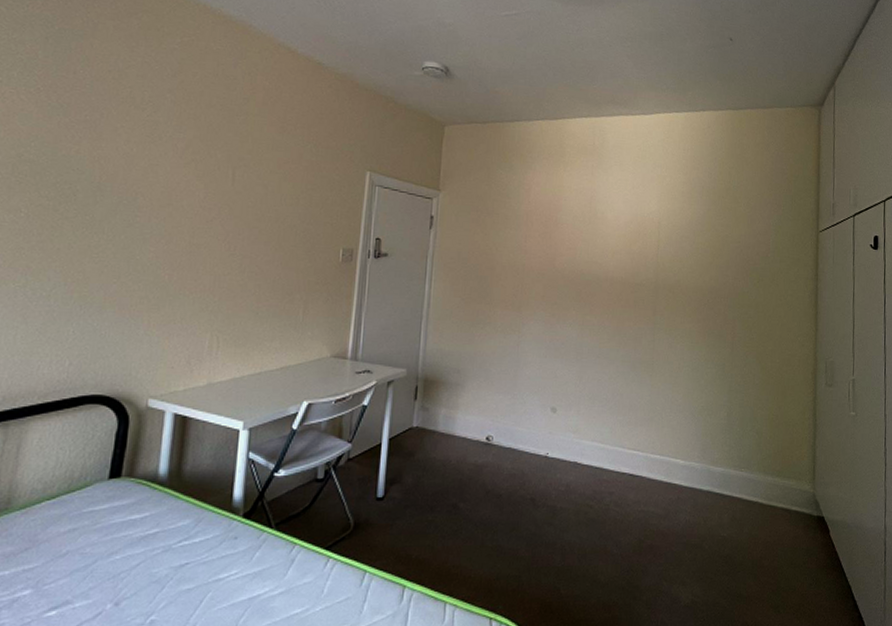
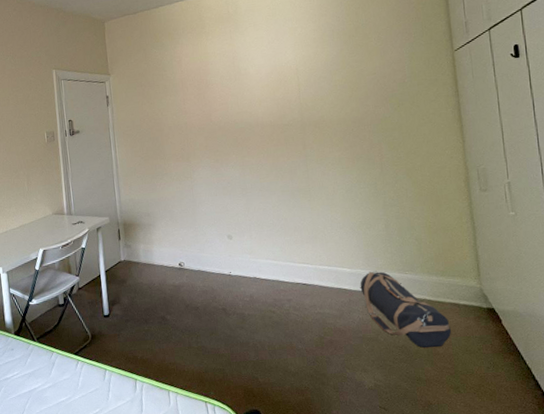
duffel bag: none [691,465,779,558] -> present [360,271,451,348]

